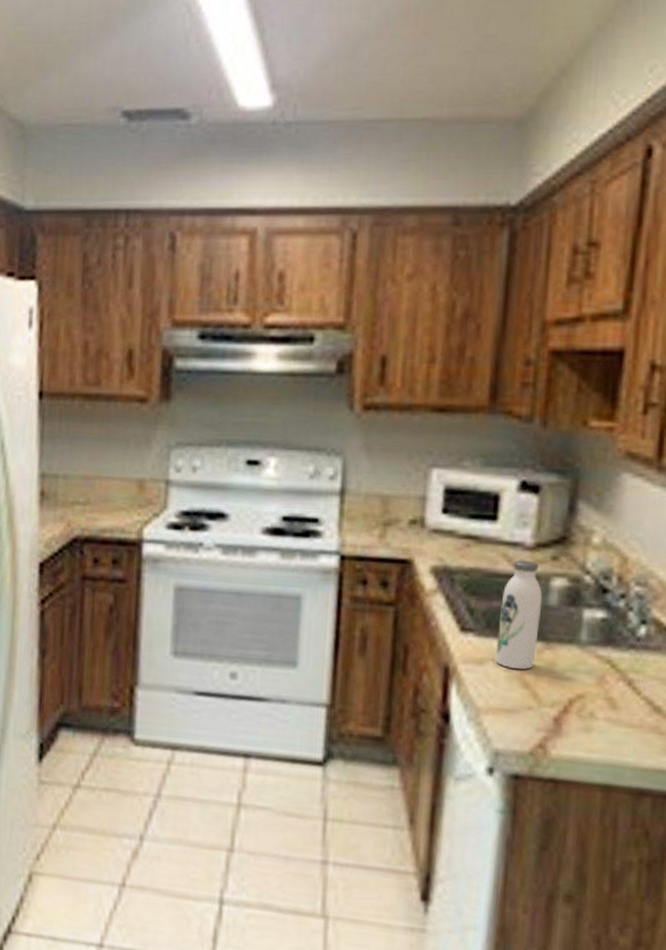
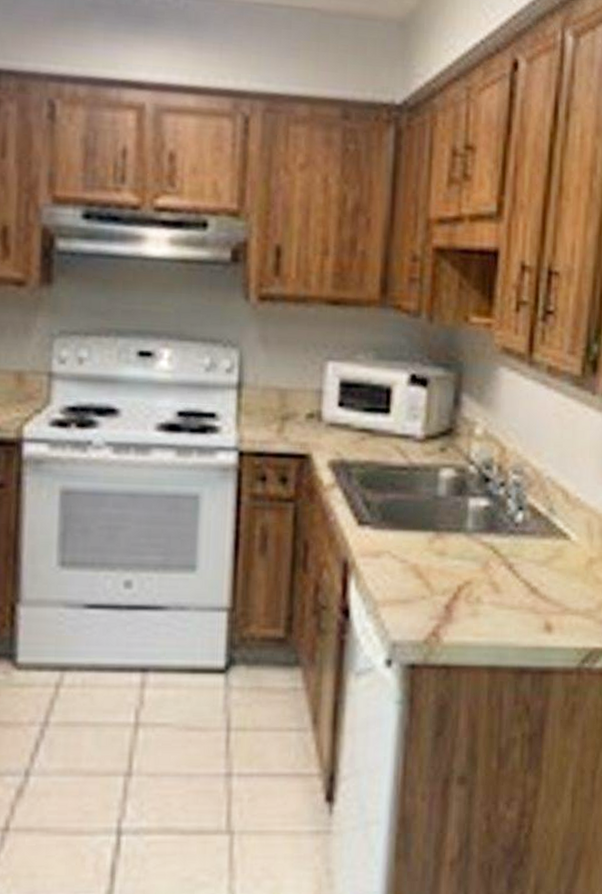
water bottle: present [496,560,542,670] -> none [391,452,432,560]

